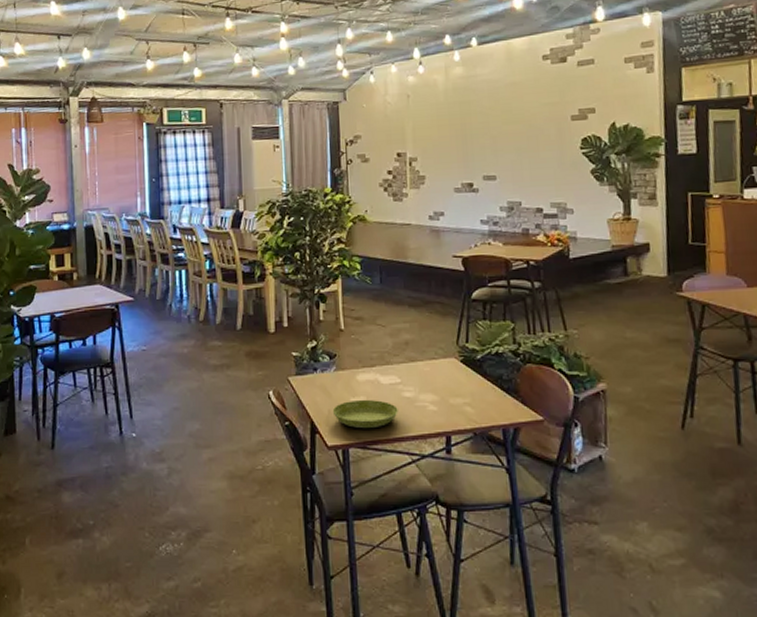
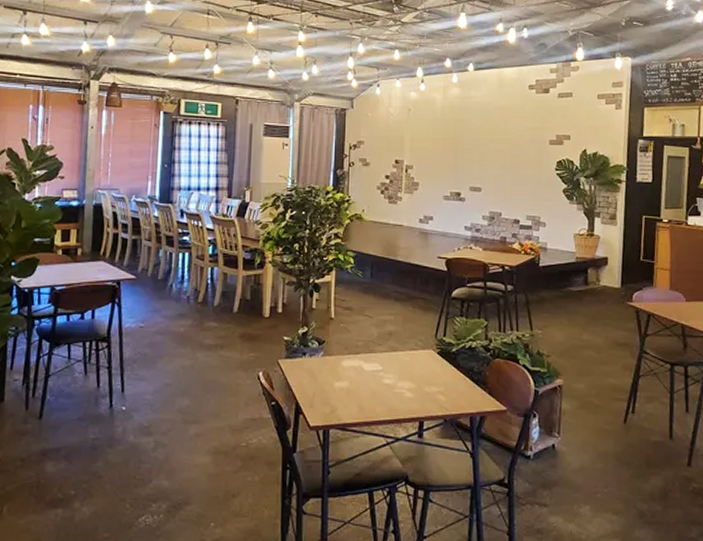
saucer: present [332,399,398,429] -> none [317,384,378,412]

